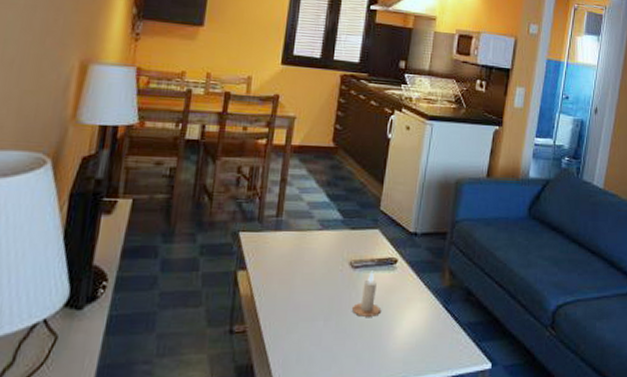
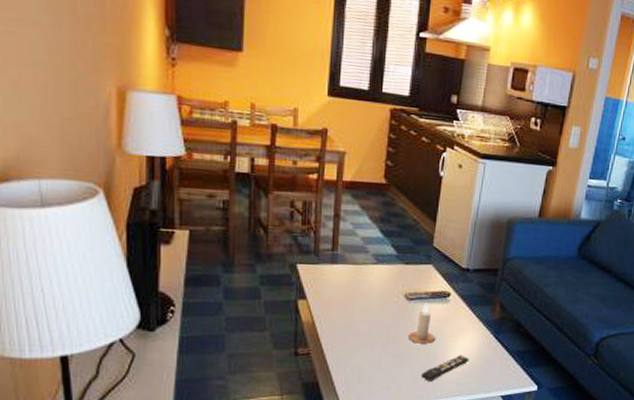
remote control: none [364,328,417,361] -> present [420,355,469,381]

